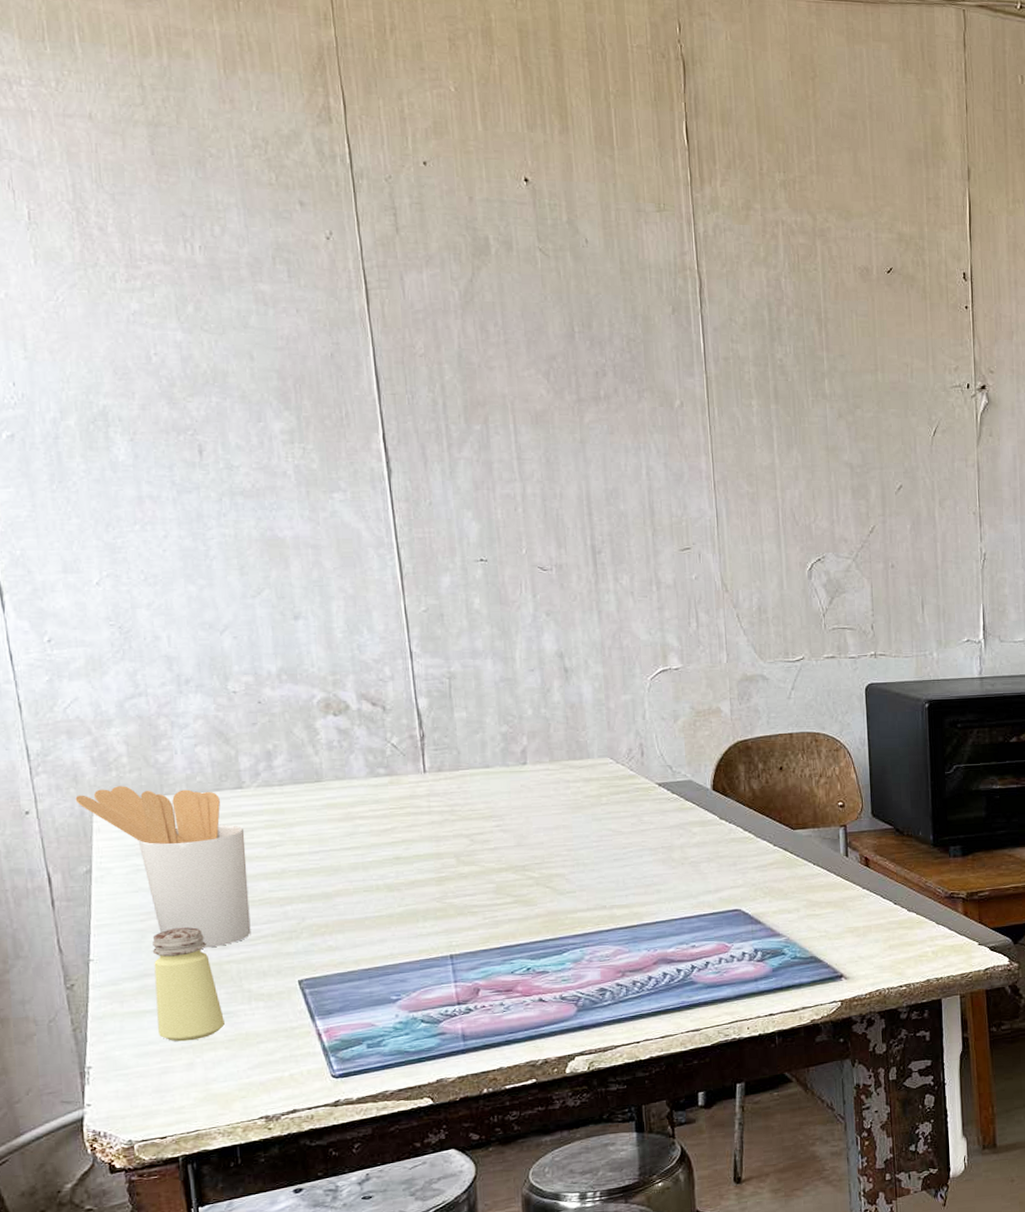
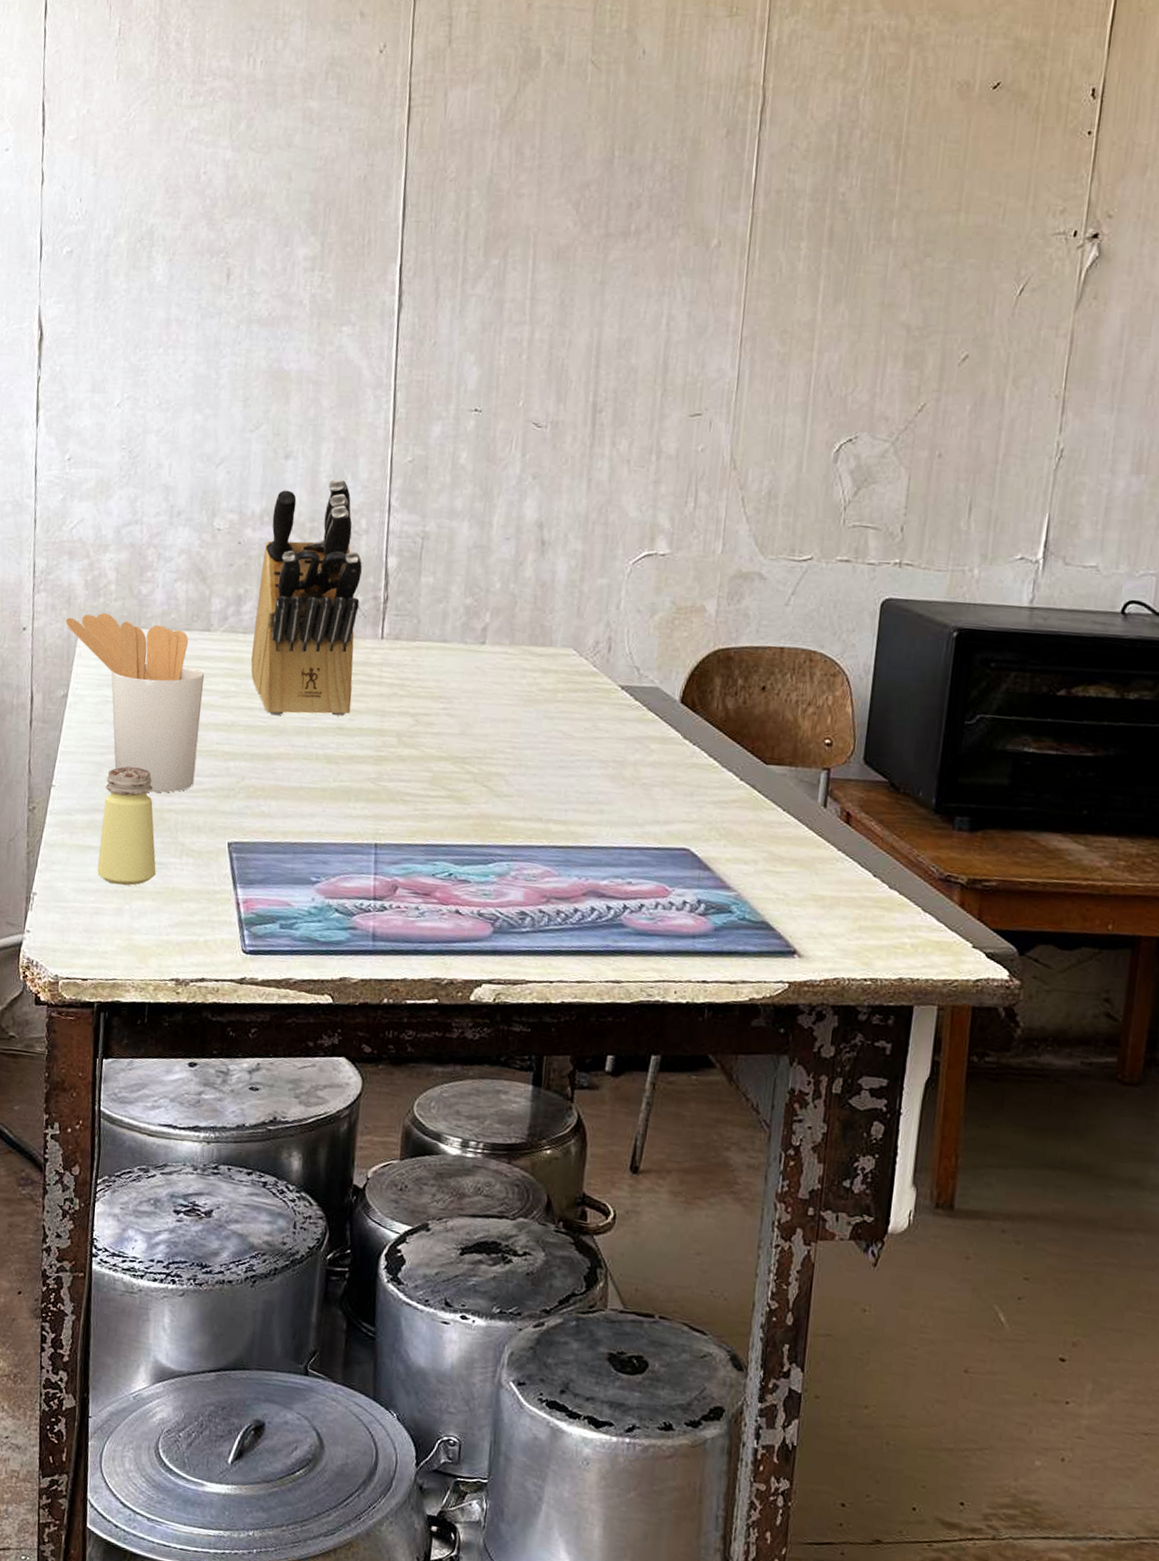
knife block: none [287,633,404,857] -> present [250,478,362,716]

